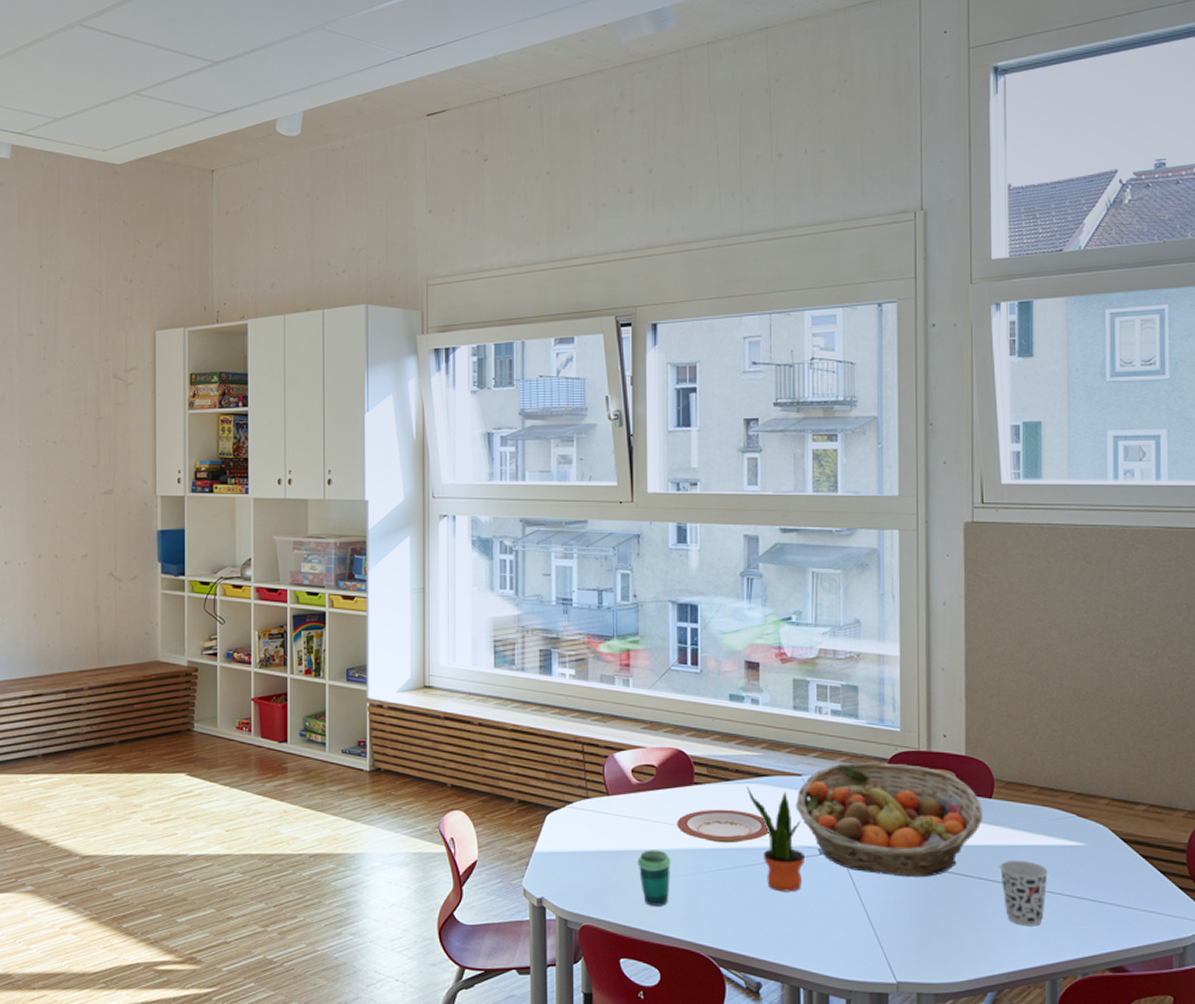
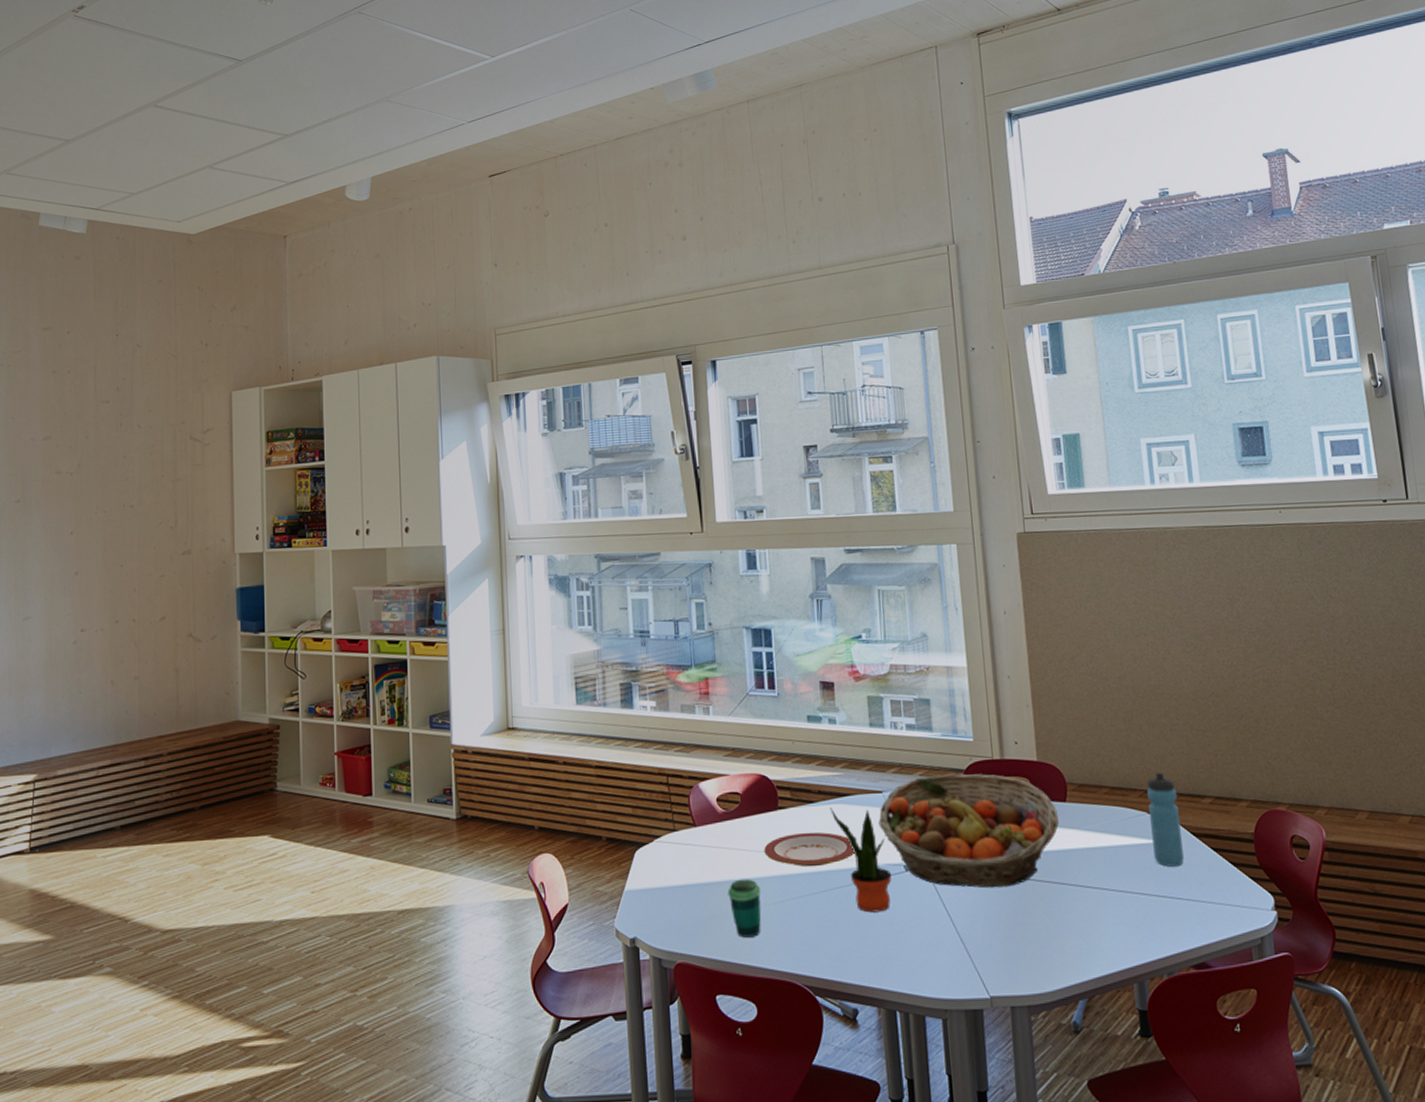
cup: present [999,861,1049,926] -> none [1078,862,1127,929]
water bottle: none [1079,775,1110,870] -> present [1147,771,1184,867]

